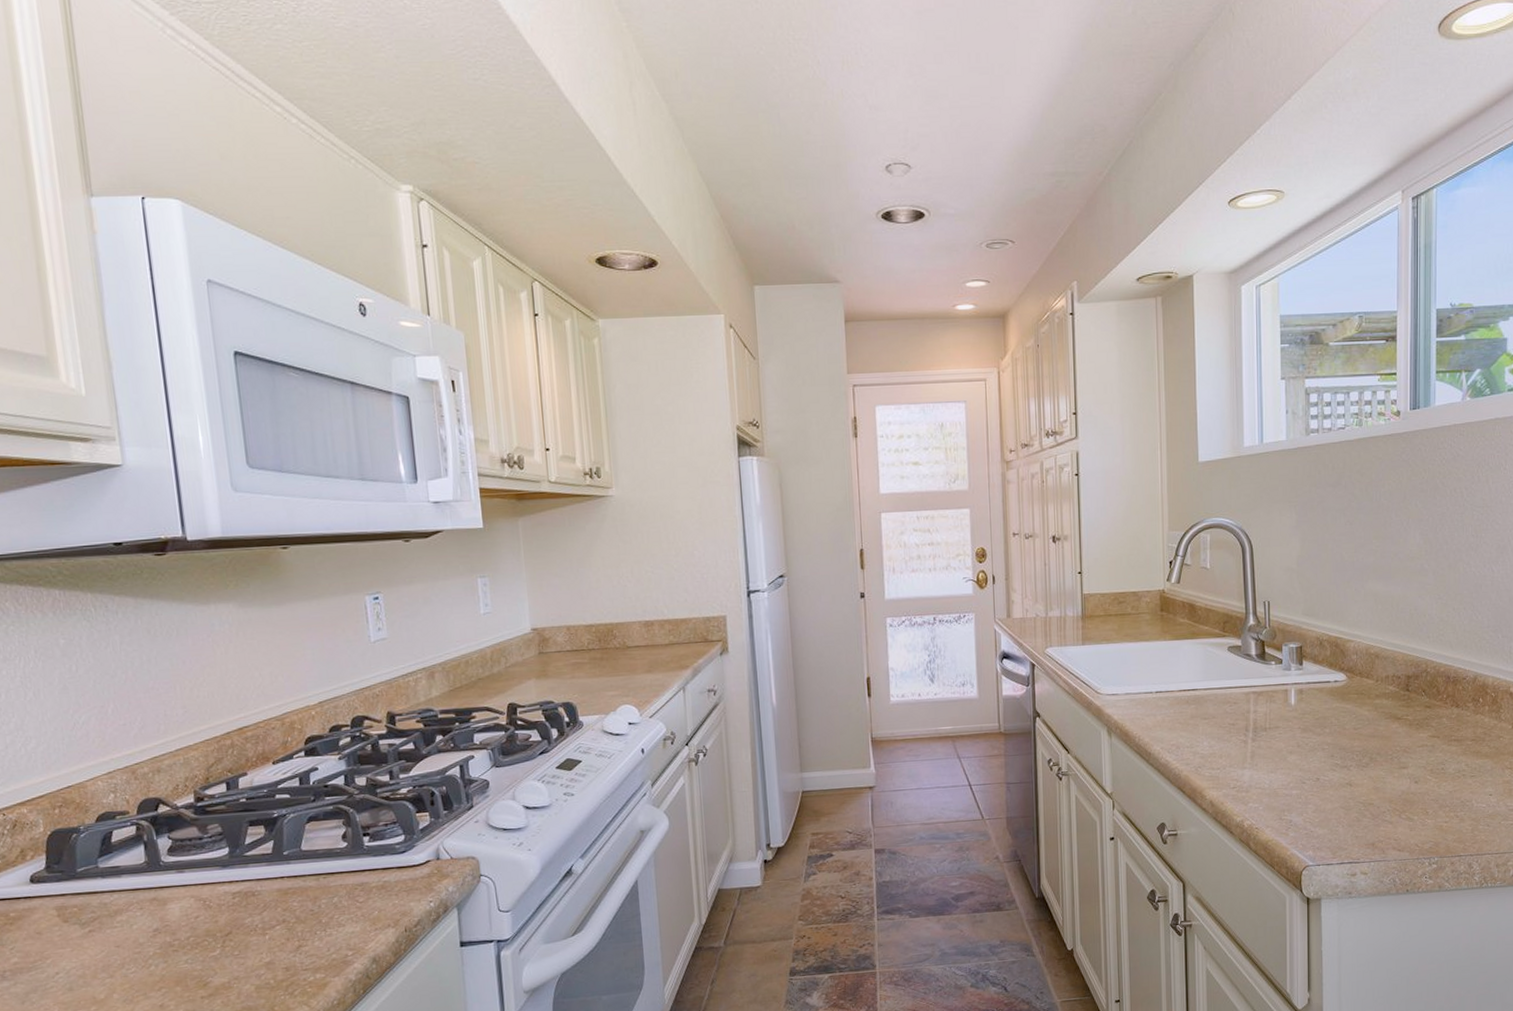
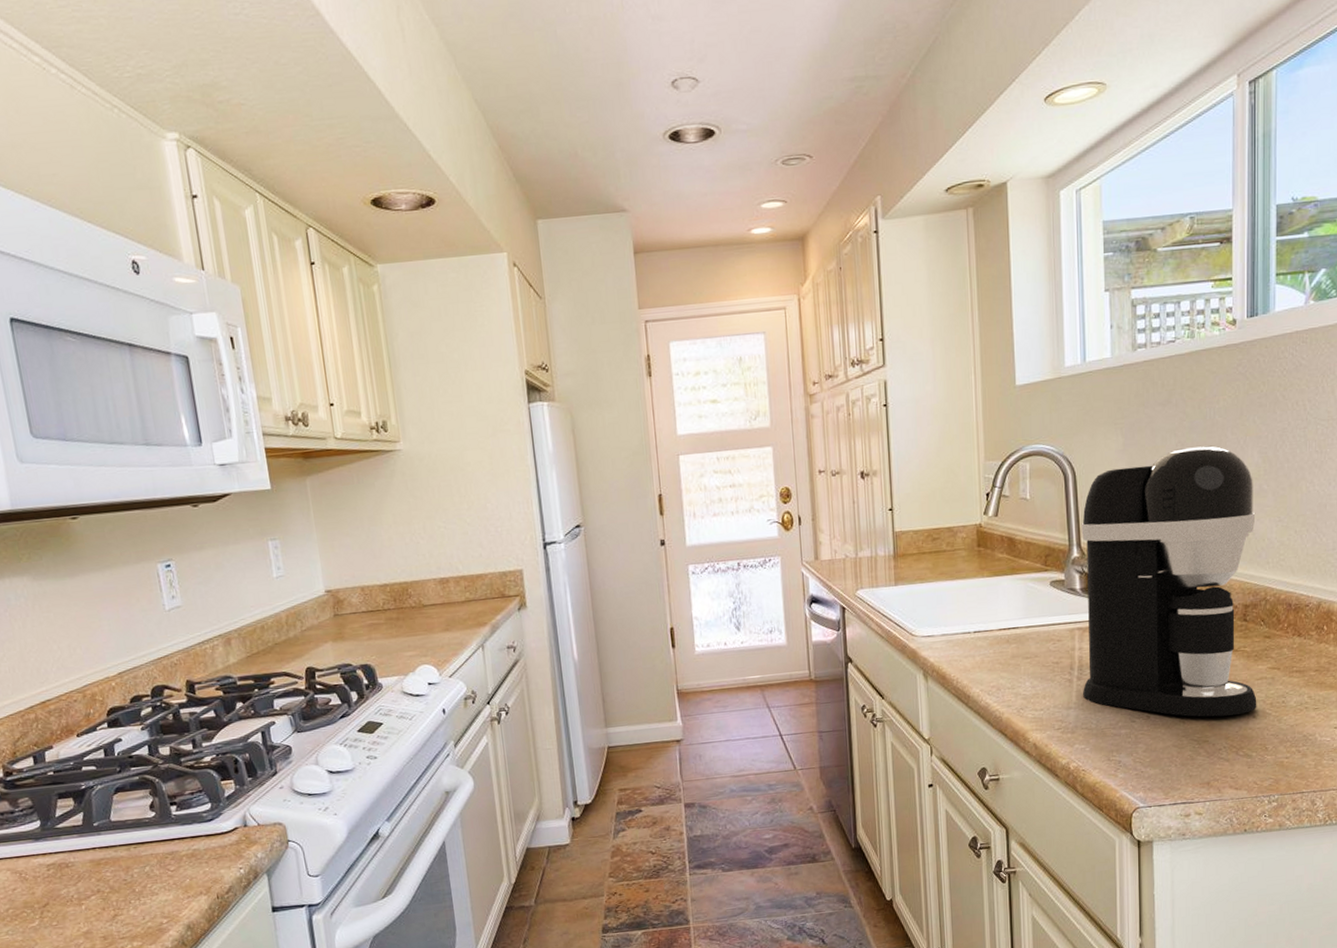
coffee maker: none [1257,526,1418,781] -> present [1081,445,1257,717]

